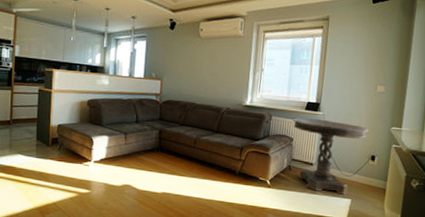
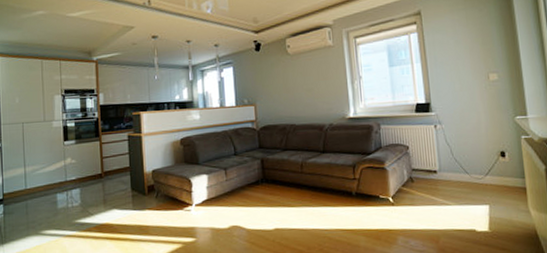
pedestal table: present [293,118,369,195] -> none [404,120,491,202]

